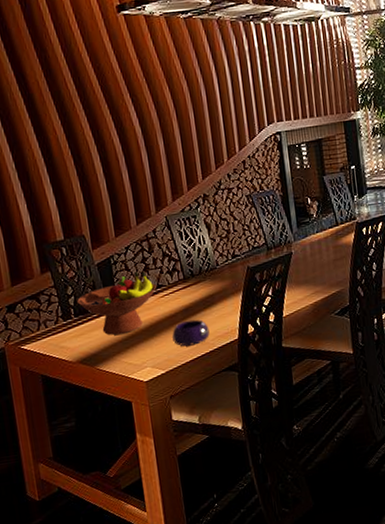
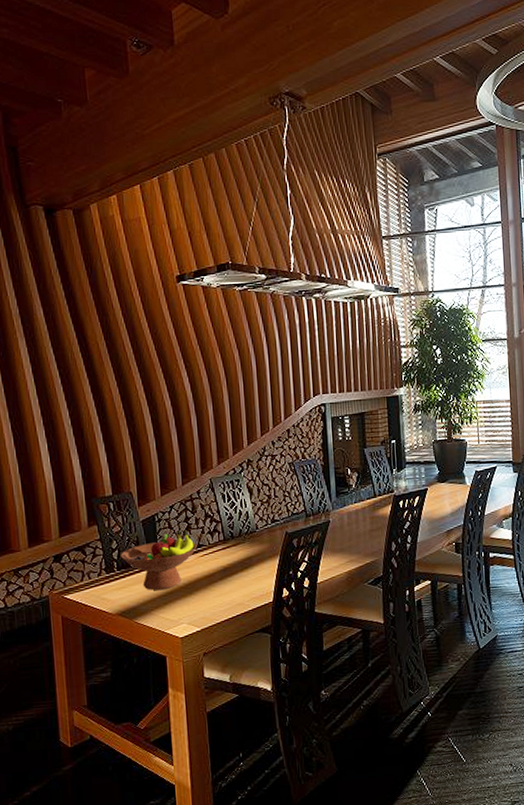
bowl: present [172,319,210,346] -> none [209,580,246,606]

